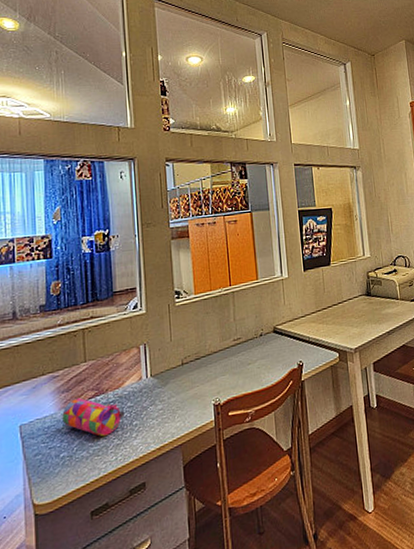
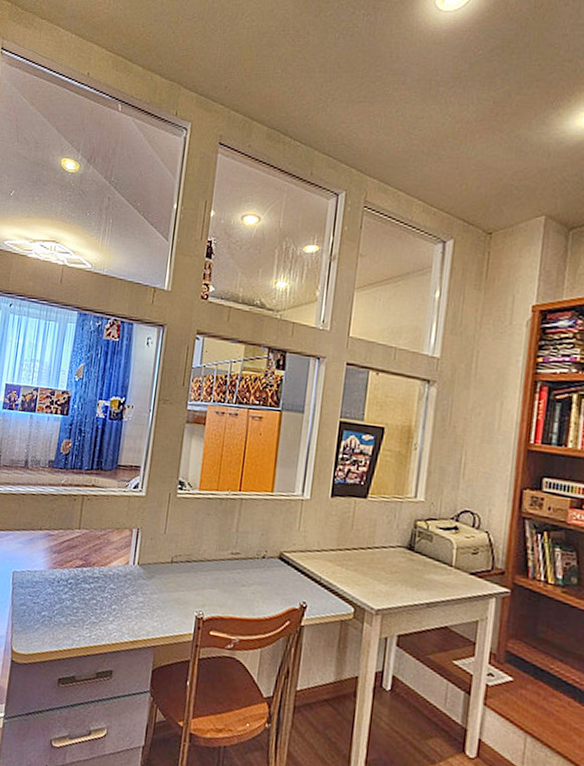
pencil case: present [62,398,125,437] -> none [49,563,107,611]

